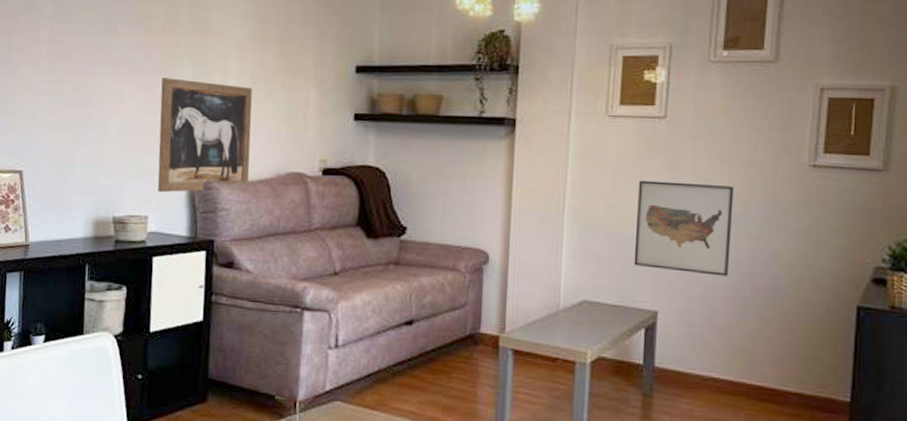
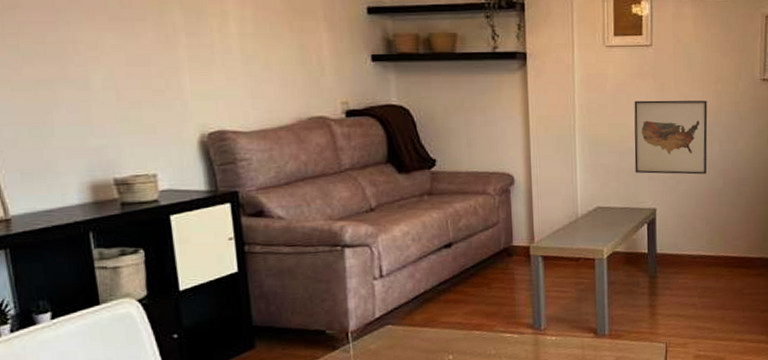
wall art: present [157,78,253,193] -> none [149,25,268,148]

